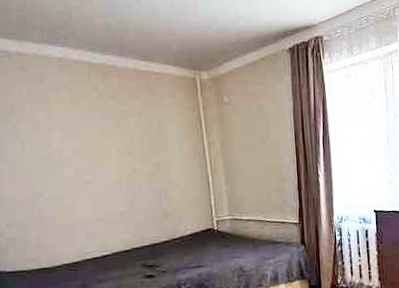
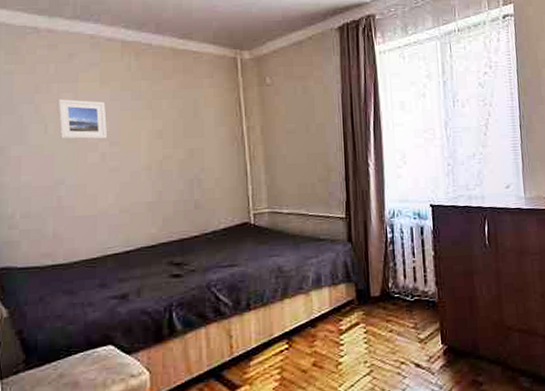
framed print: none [32,118,81,156] -> present [58,99,108,139]

